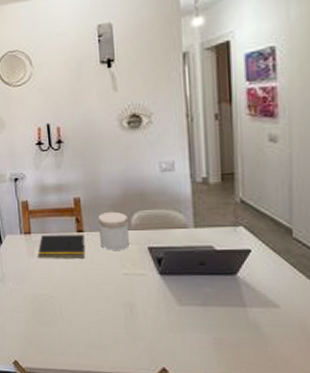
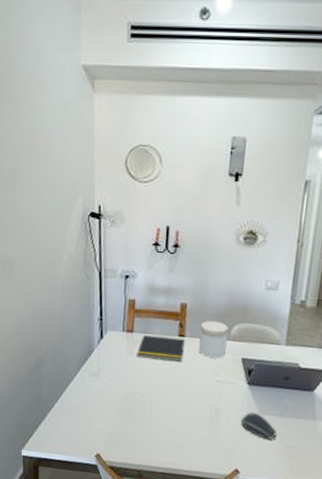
computer mouse: none [160,304,202,333] -> present [241,412,277,440]

